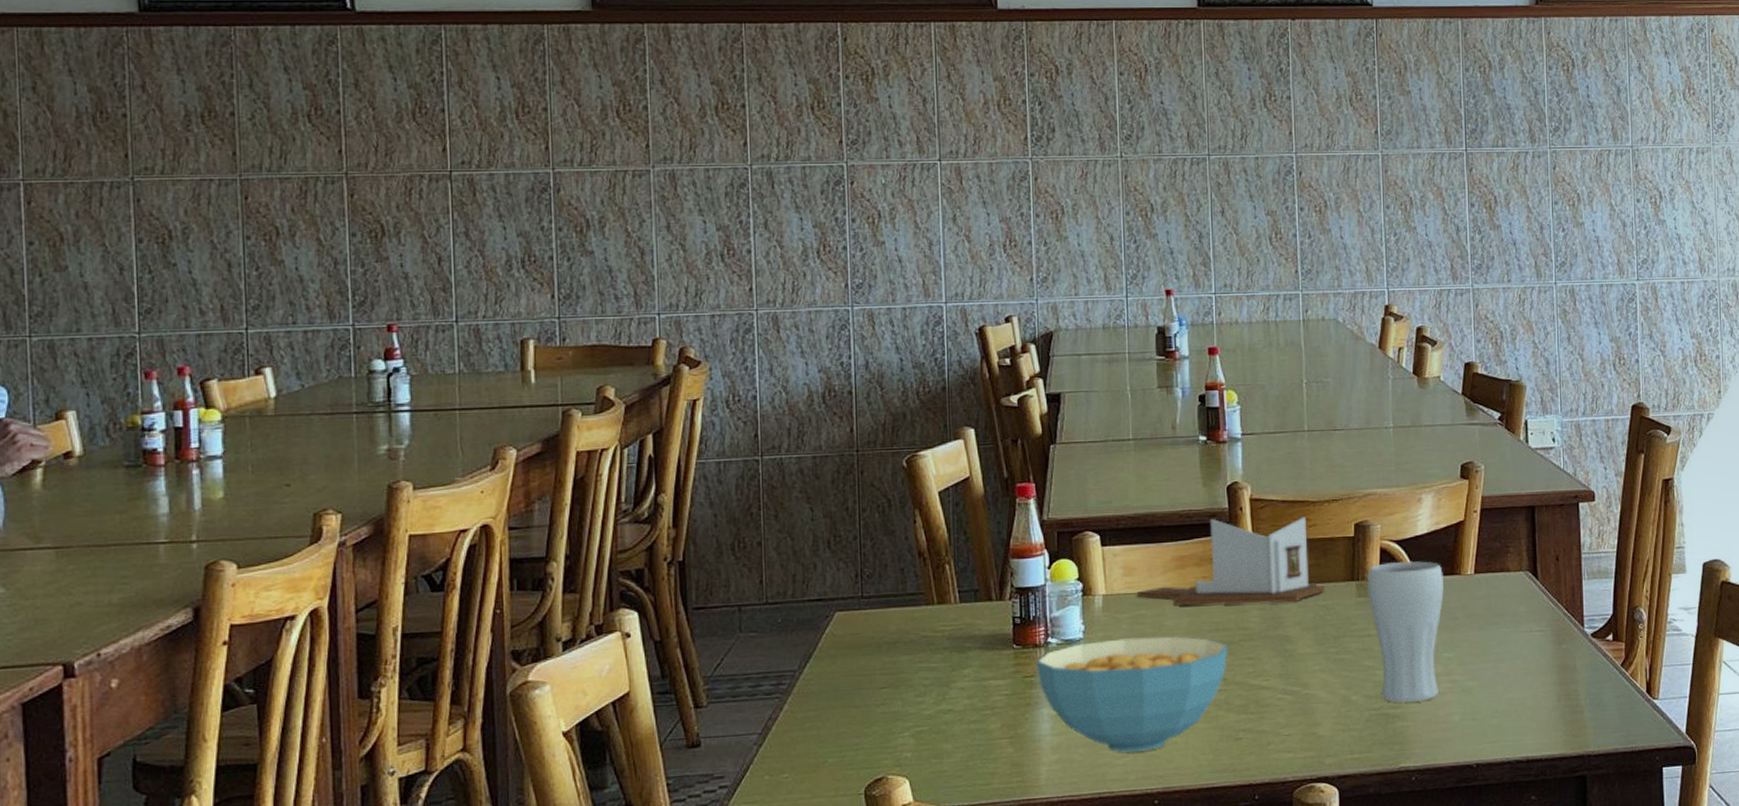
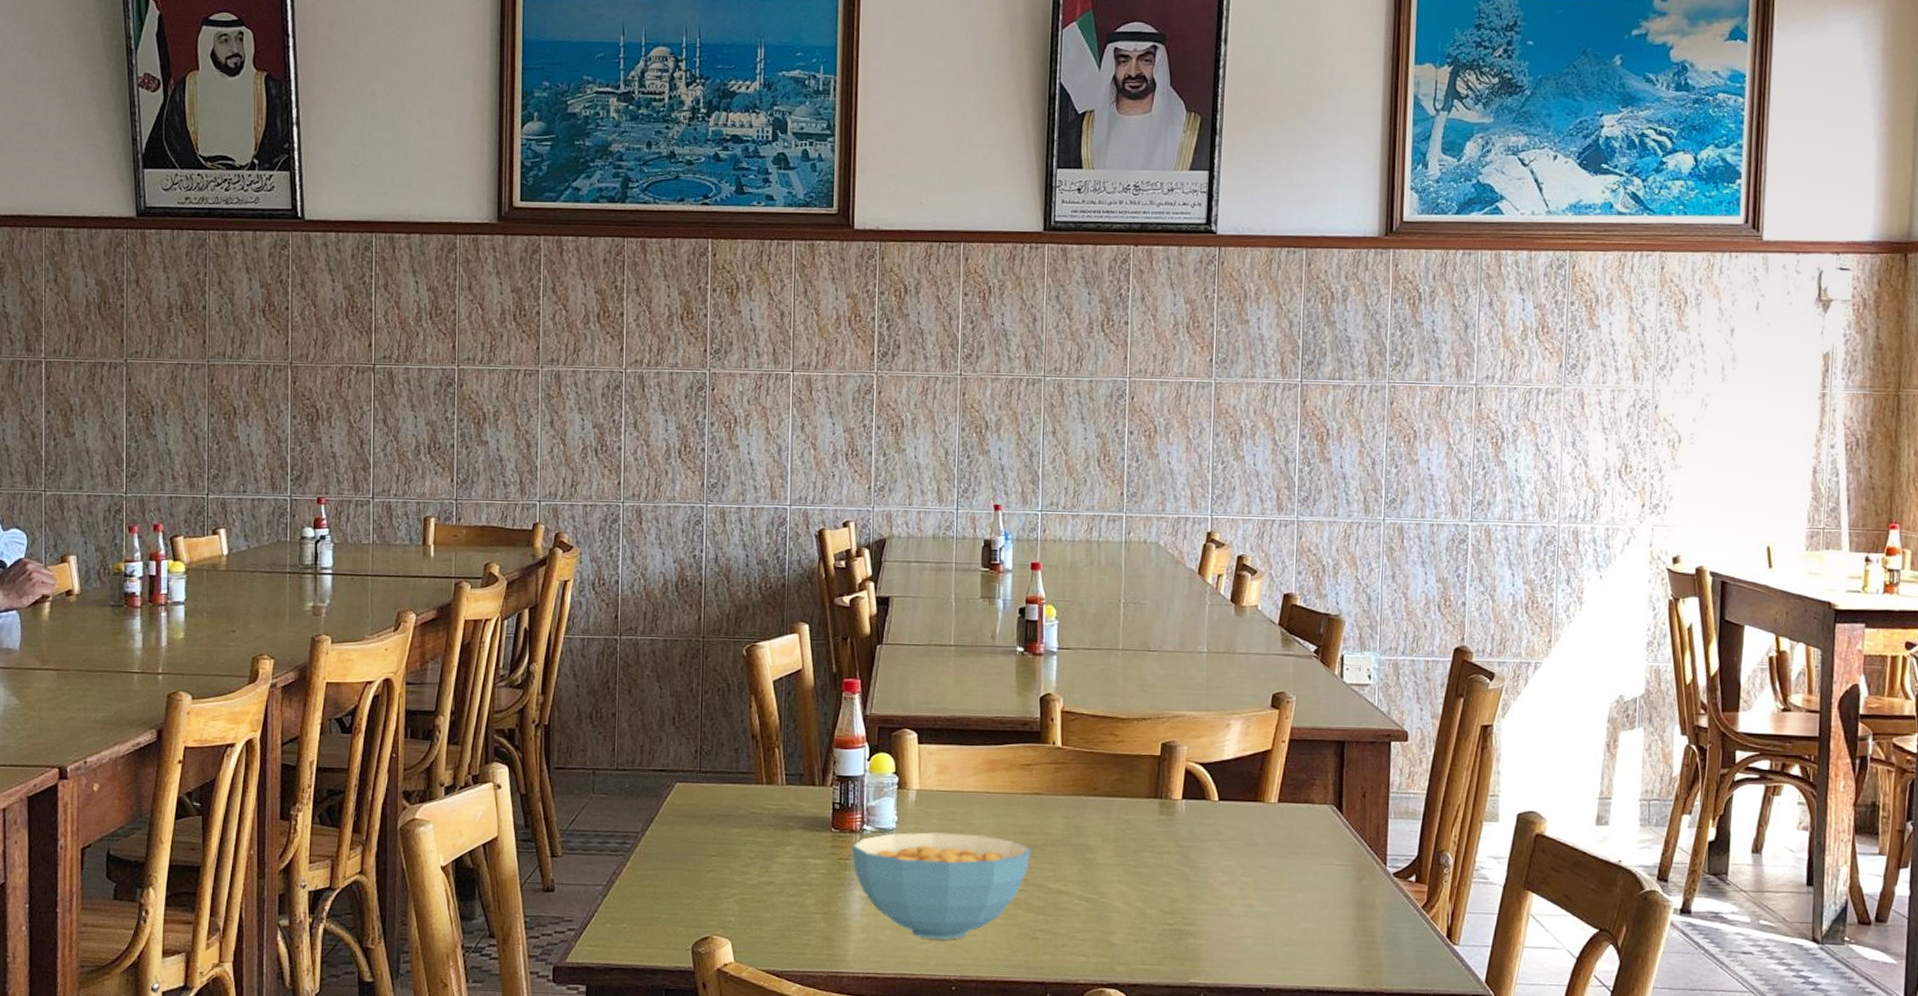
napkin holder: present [1137,516,1325,606] -> none [949,727,1128,814]
drinking glass: present [1367,560,1444,702] -> none [1169,783,1246,922]

